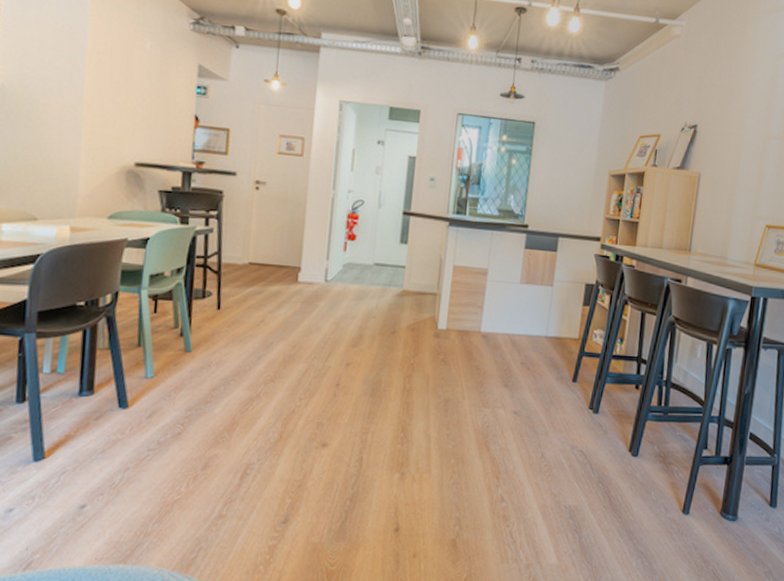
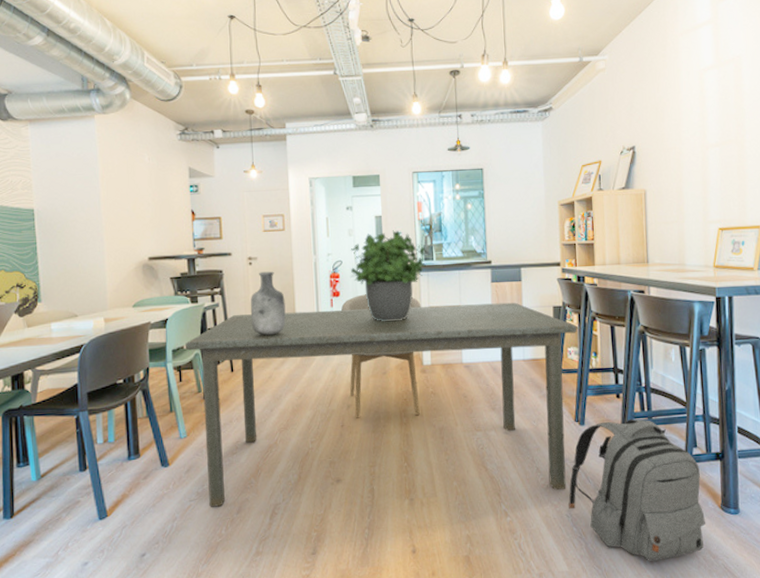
dining table: none [166,245,607,479] -> present [185,302,577,507]
vase: none [249,199,292,274] -> present [250,271,286,336]
chair: none [352,241,445,384] -> present [341,294,421,418]
potted plant: none [371,175,459,277] -> present [350,230,426,322]
backpack: none [568,412,706,561] -> present [568,418,705,561]

